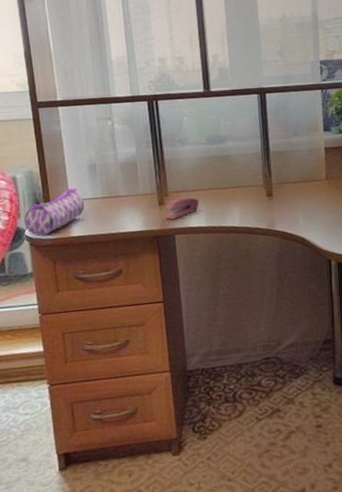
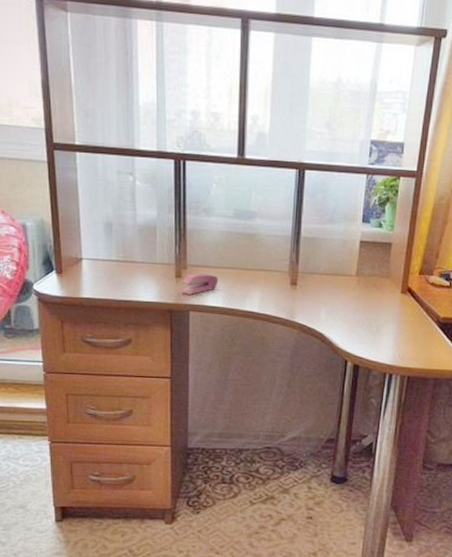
pencil case: present [24,188,85,236] -> none [33,245,98,293]

